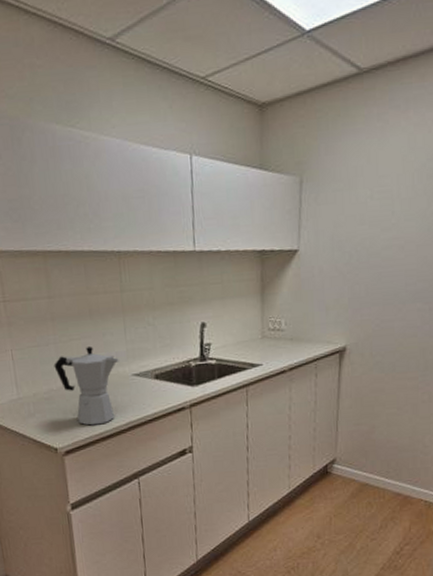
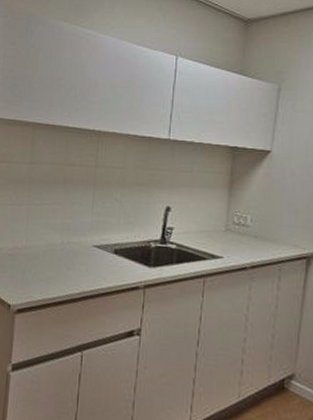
moka pot: present [53,345,119,426] -> none [23,211,83,289]

